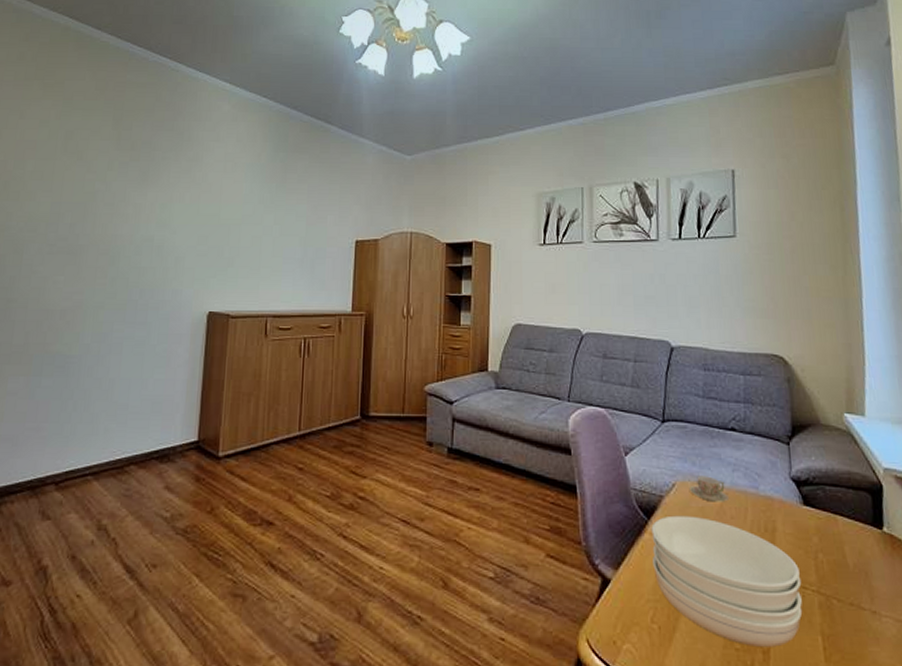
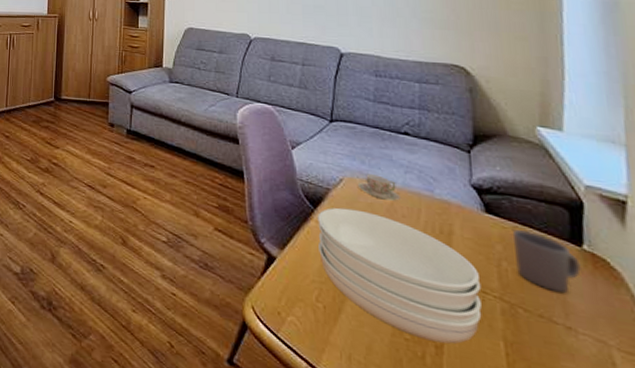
mug: none [826,519,883,579] -> present [512,229,583,294]

